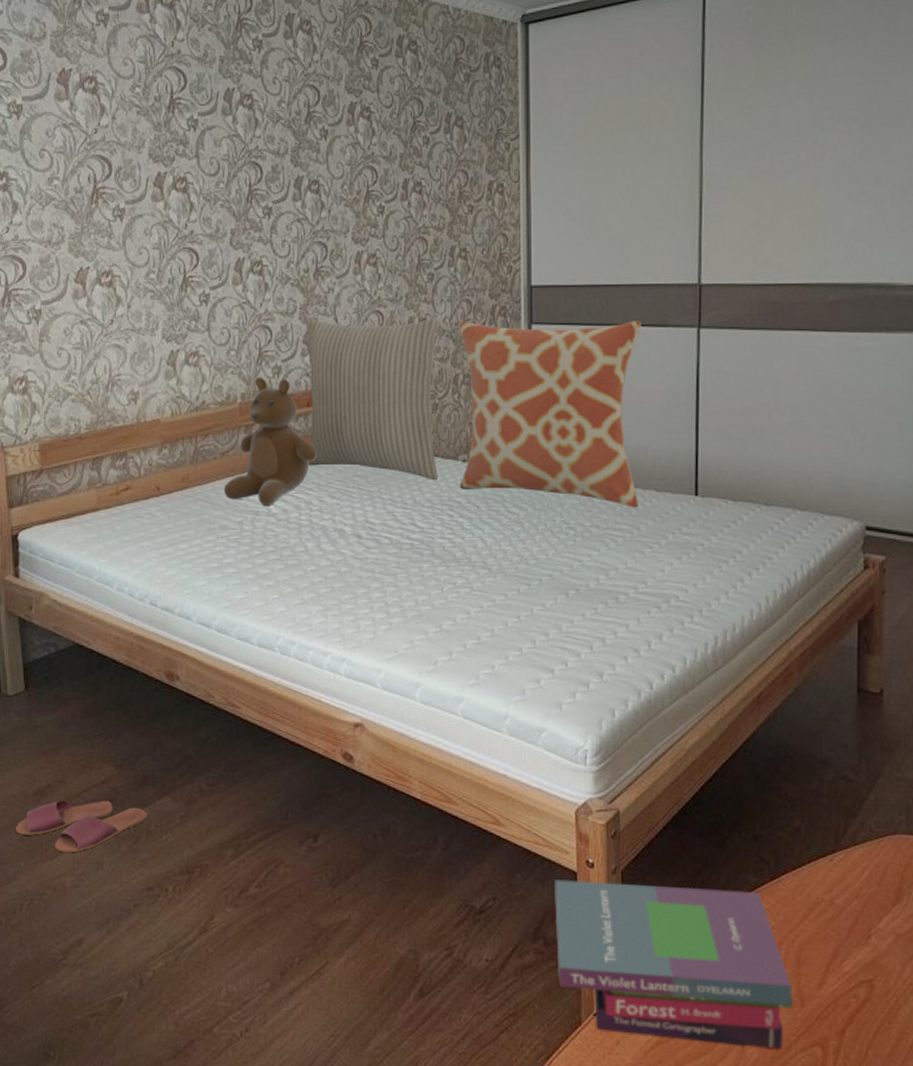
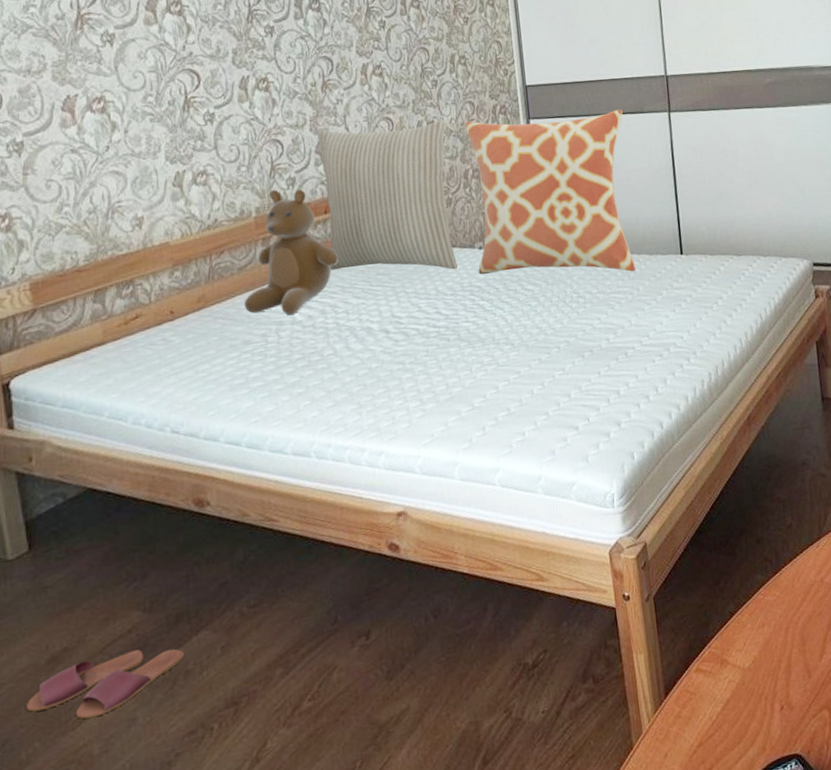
books: present [554,879,793,1050] -> none [597,587,803,749]

